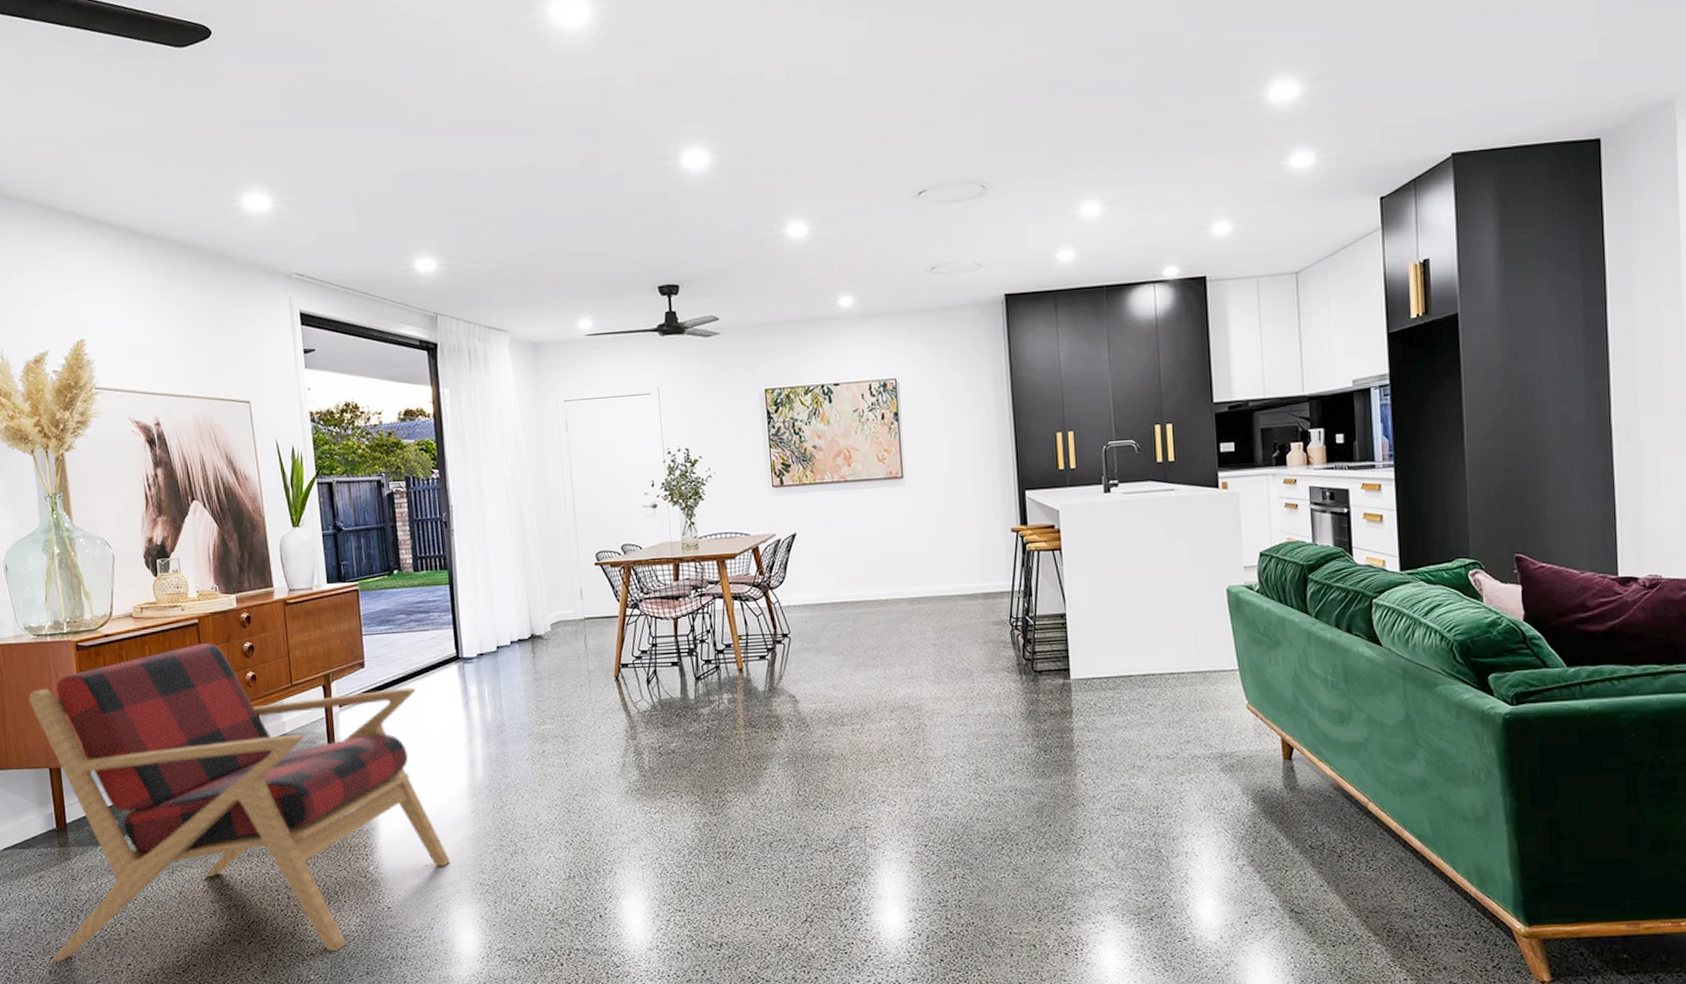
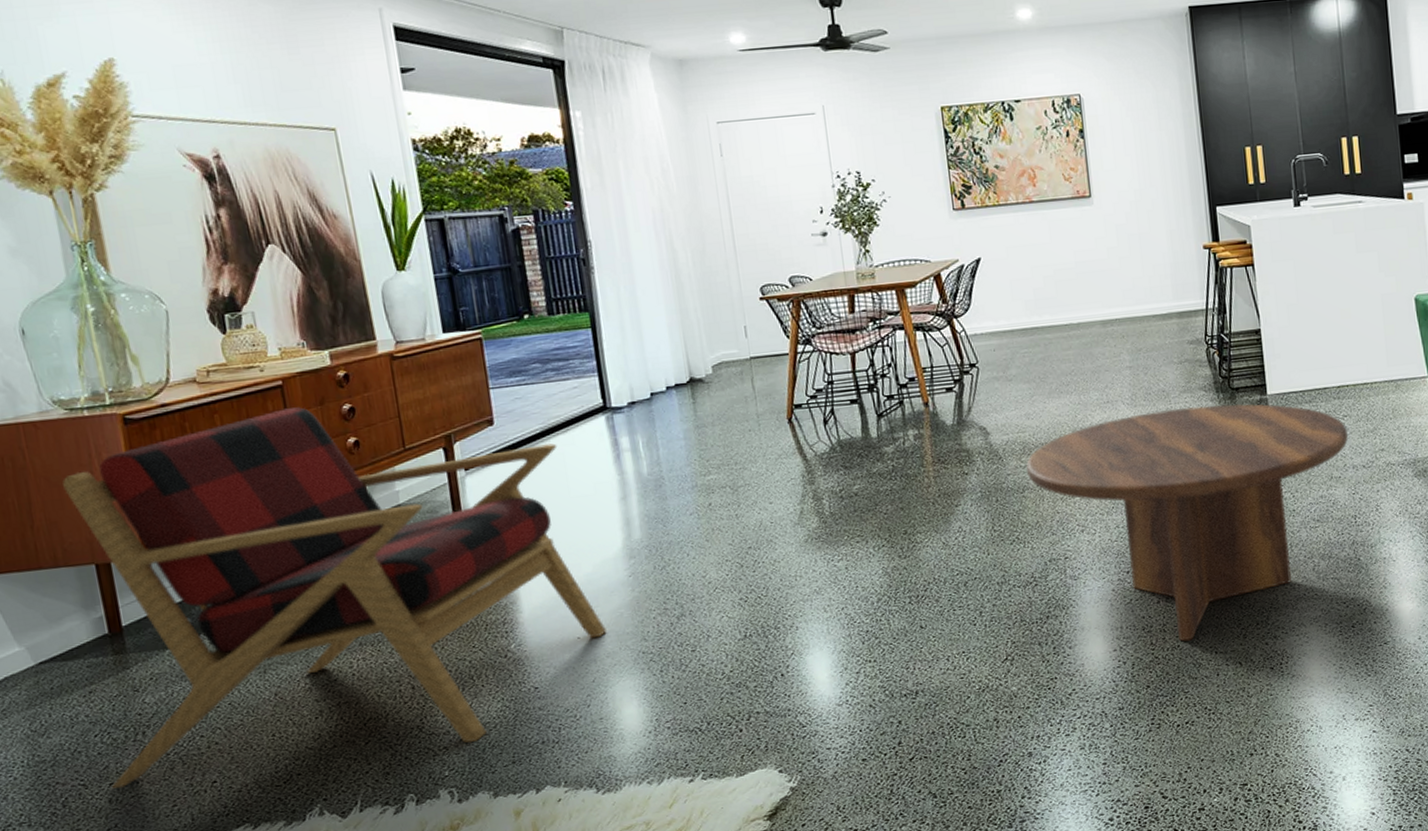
coffee table: none [832,687,1152,919] -> present [1026,404,1348,642]

